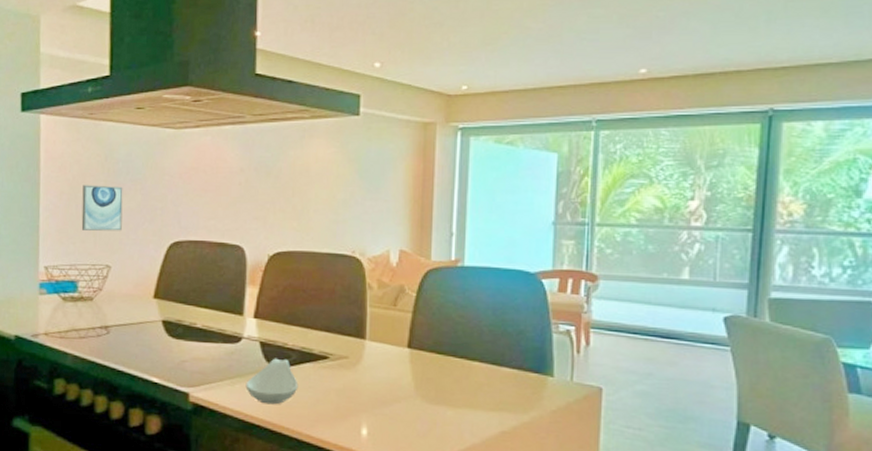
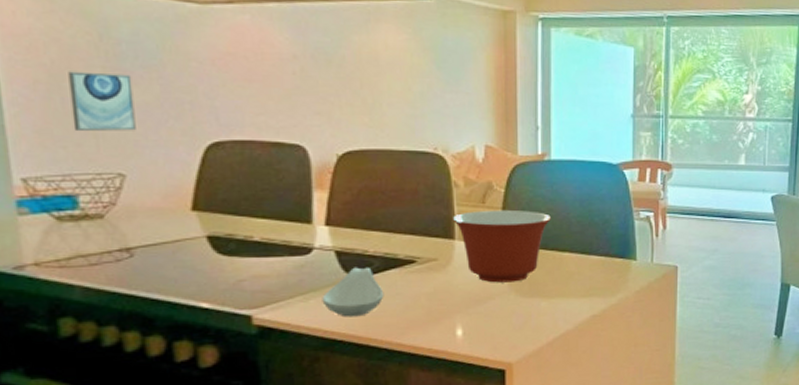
mixing bowl: none [364,313,463,387] -> present [452,209,552,283]

